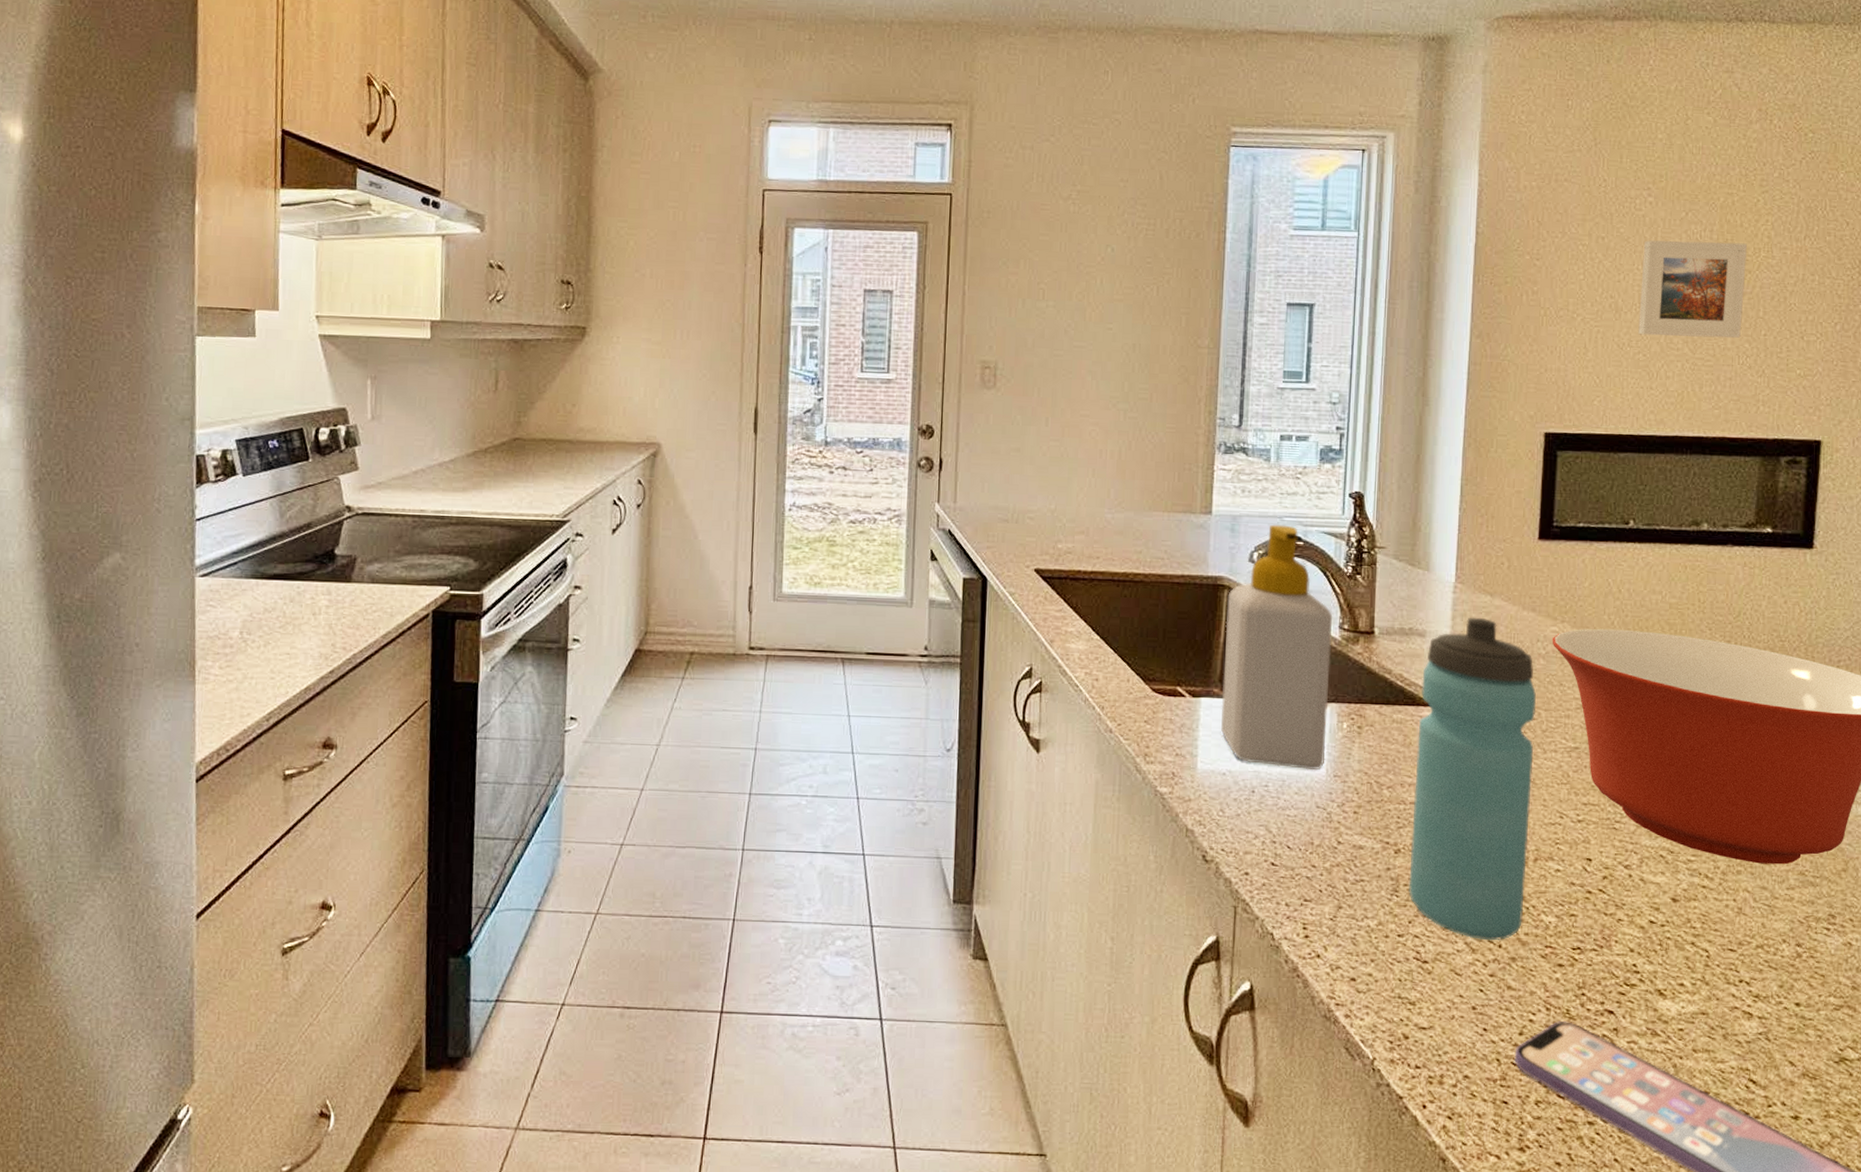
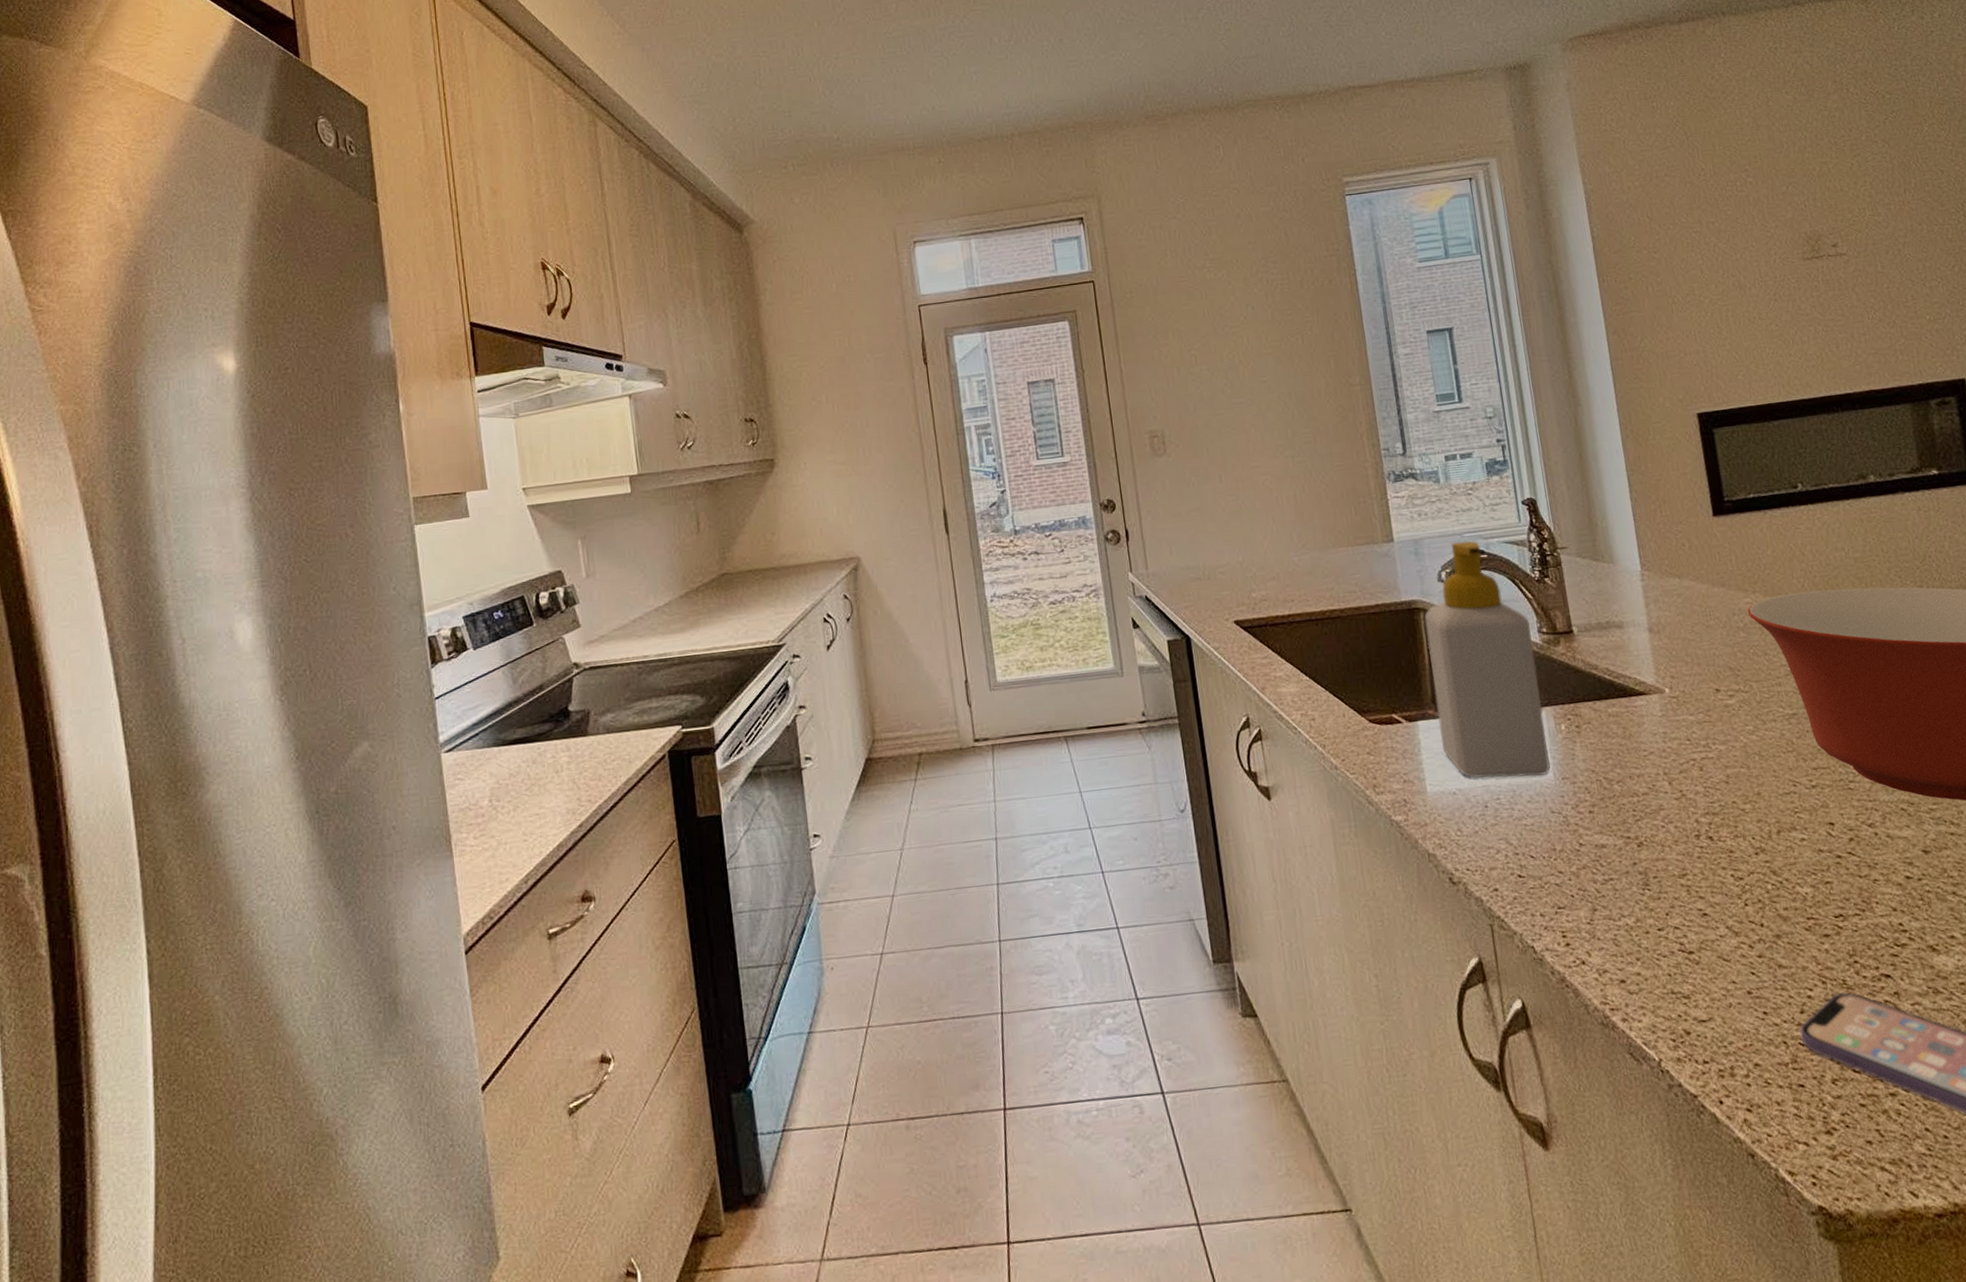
water bottle: present [1409,617,1536,941] -> none [1628,600,1779,922]
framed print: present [1638,240,1747,339] -> none [1753,205,1865,307]

